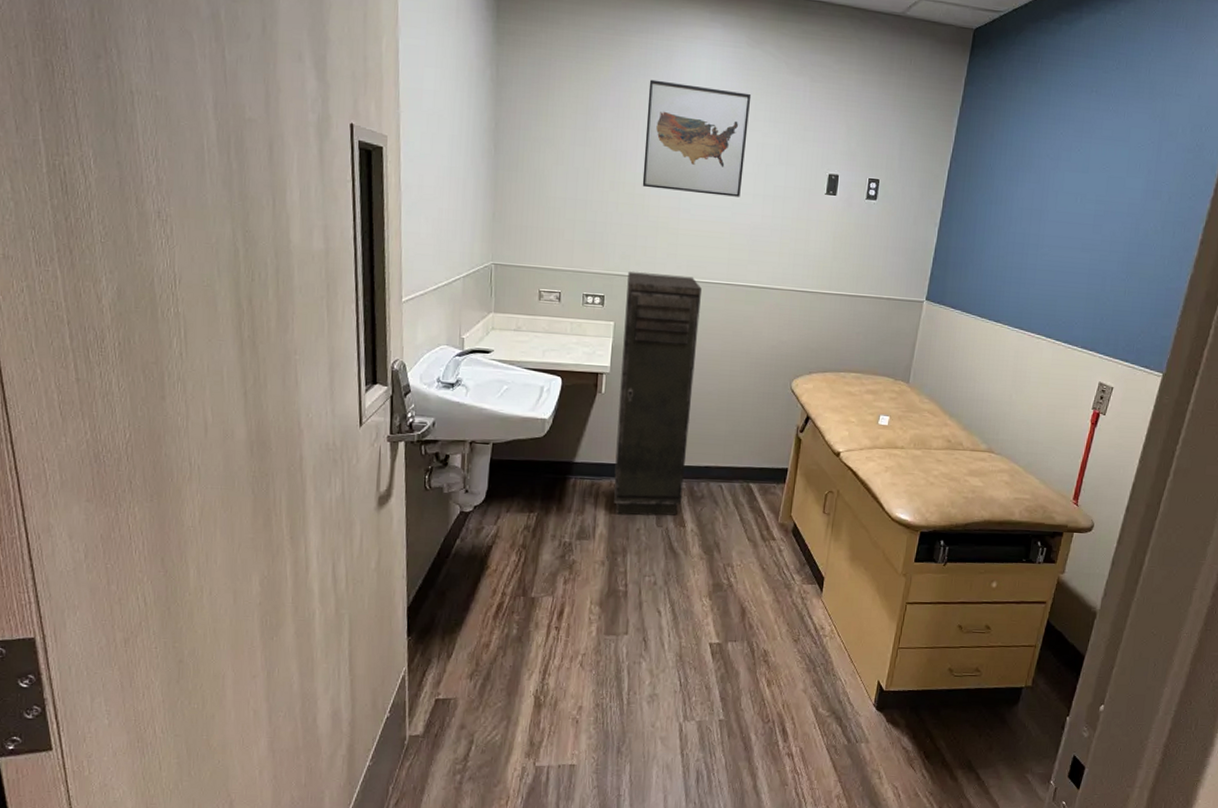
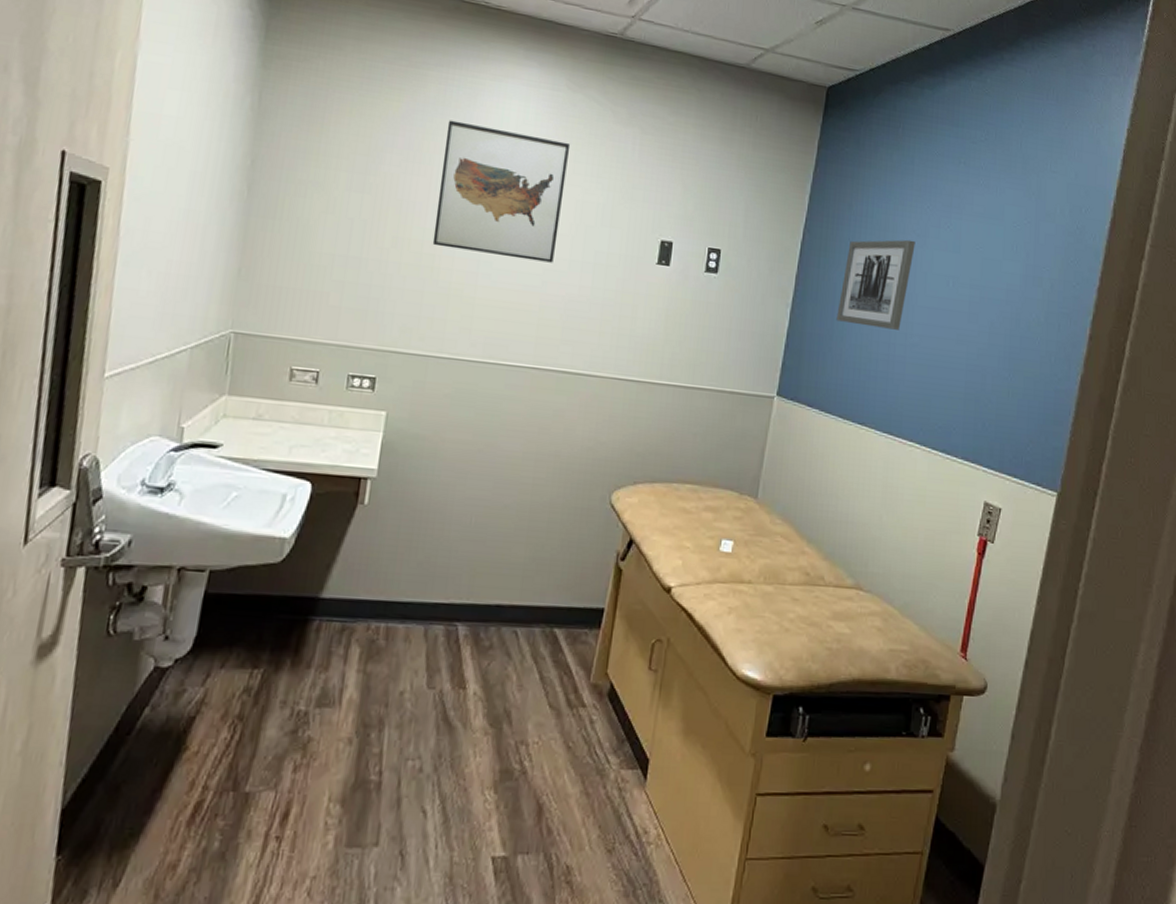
storage cabinet: present [614,272,702,516] -> none [370,348,501,673]
wall art: none [977,163,1049,242] -> present [836,239,916,330]

